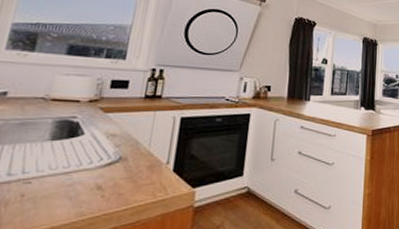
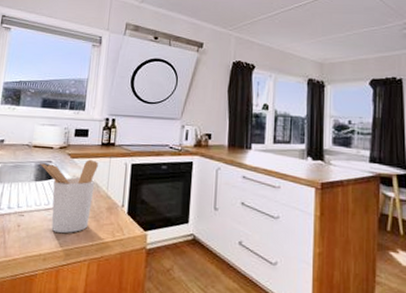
utensil holder: none [59,114,139,199] -> present [40,159,98,233]

